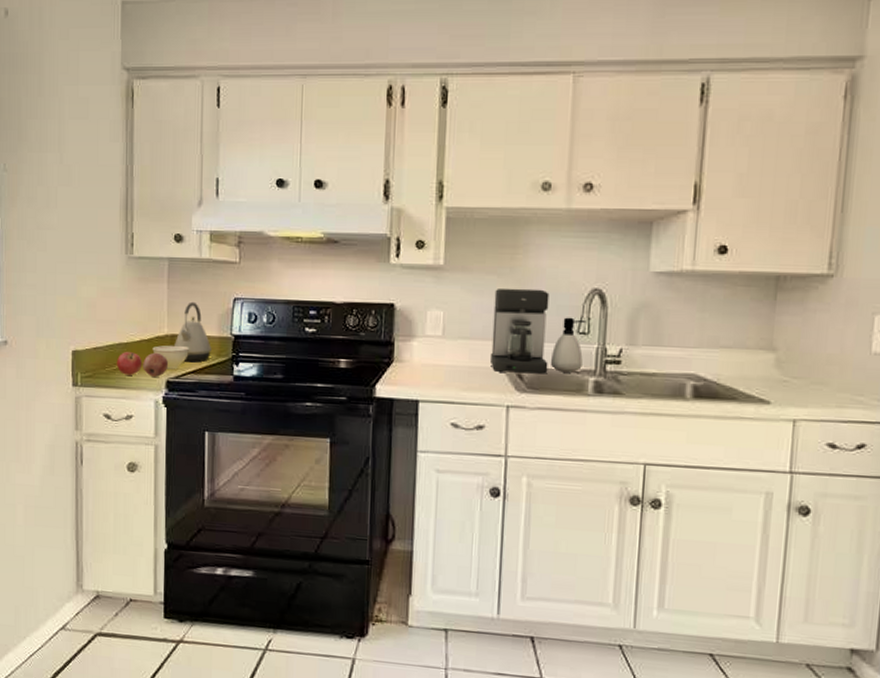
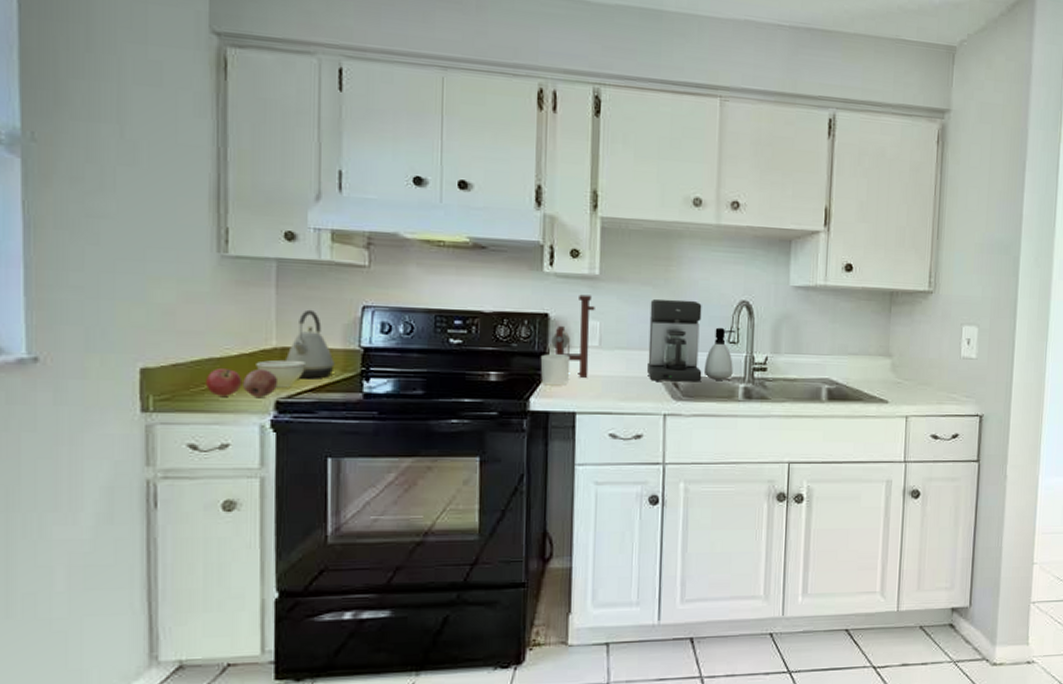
mug: none [386,343,413,374] -> present [540,354,569,386]
paper towel holder: none [396,285,439,367] -> present [551,294,595,378]

